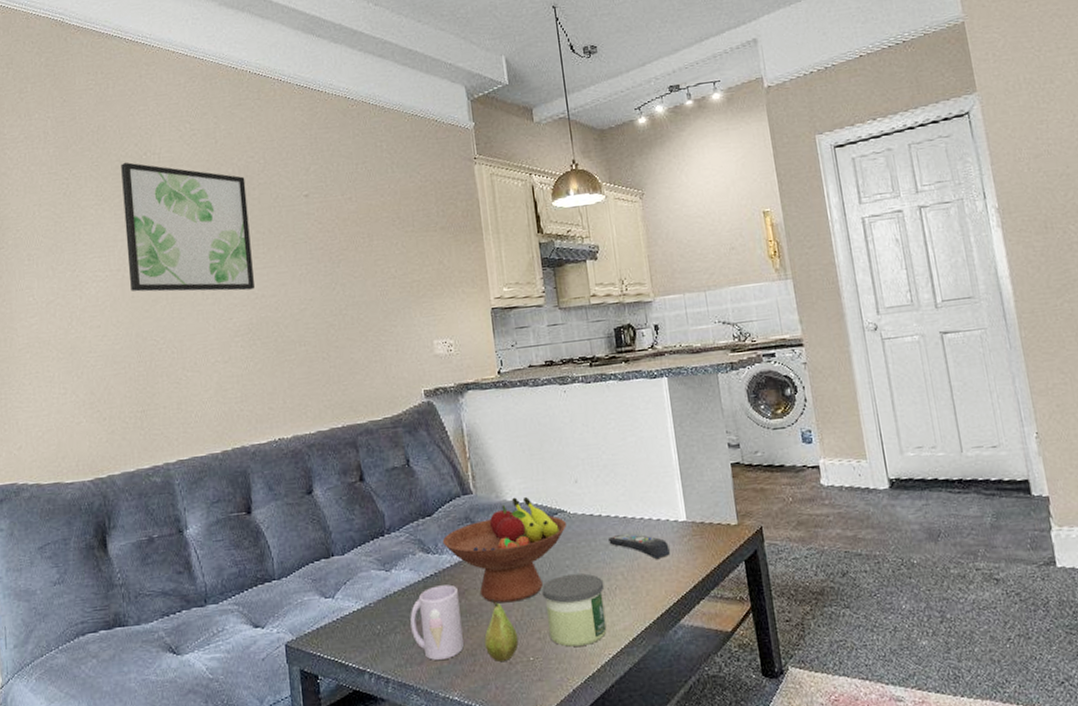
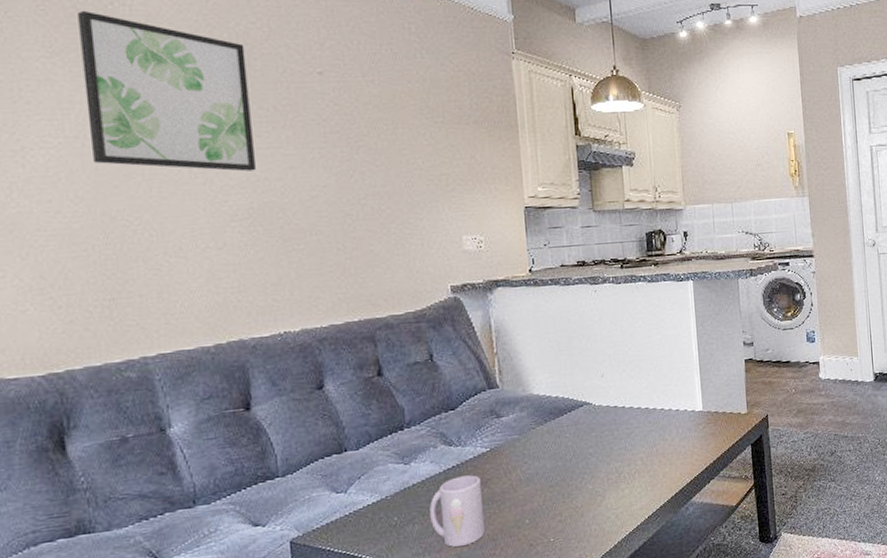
fruit bowl: present [442,496,566,603] -> none [466,390,591,490]
fruit: present [484,598,519,662] -> none [506,486,540,544]
candle: present [541,573,607,647] -> none [564,460,625,527]
remote control: present [609,533,670,559] -> none [631,422,686,445]

